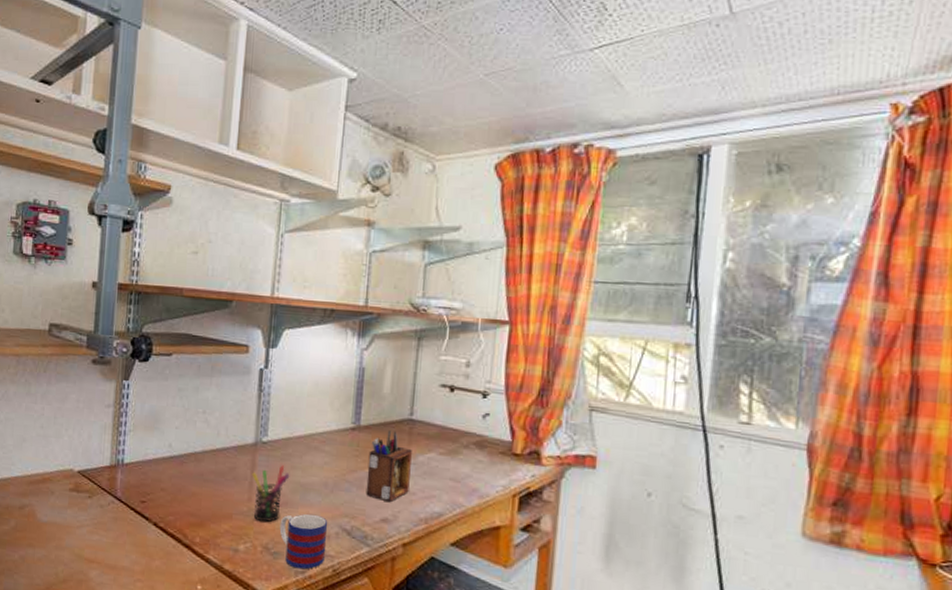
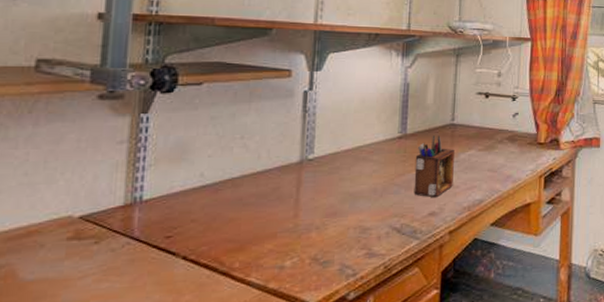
pen holder: present [252,465,290,523] -> none [298,179,338,235]
mug: present [279,513,328,570] -> none [328,219,378,273]

